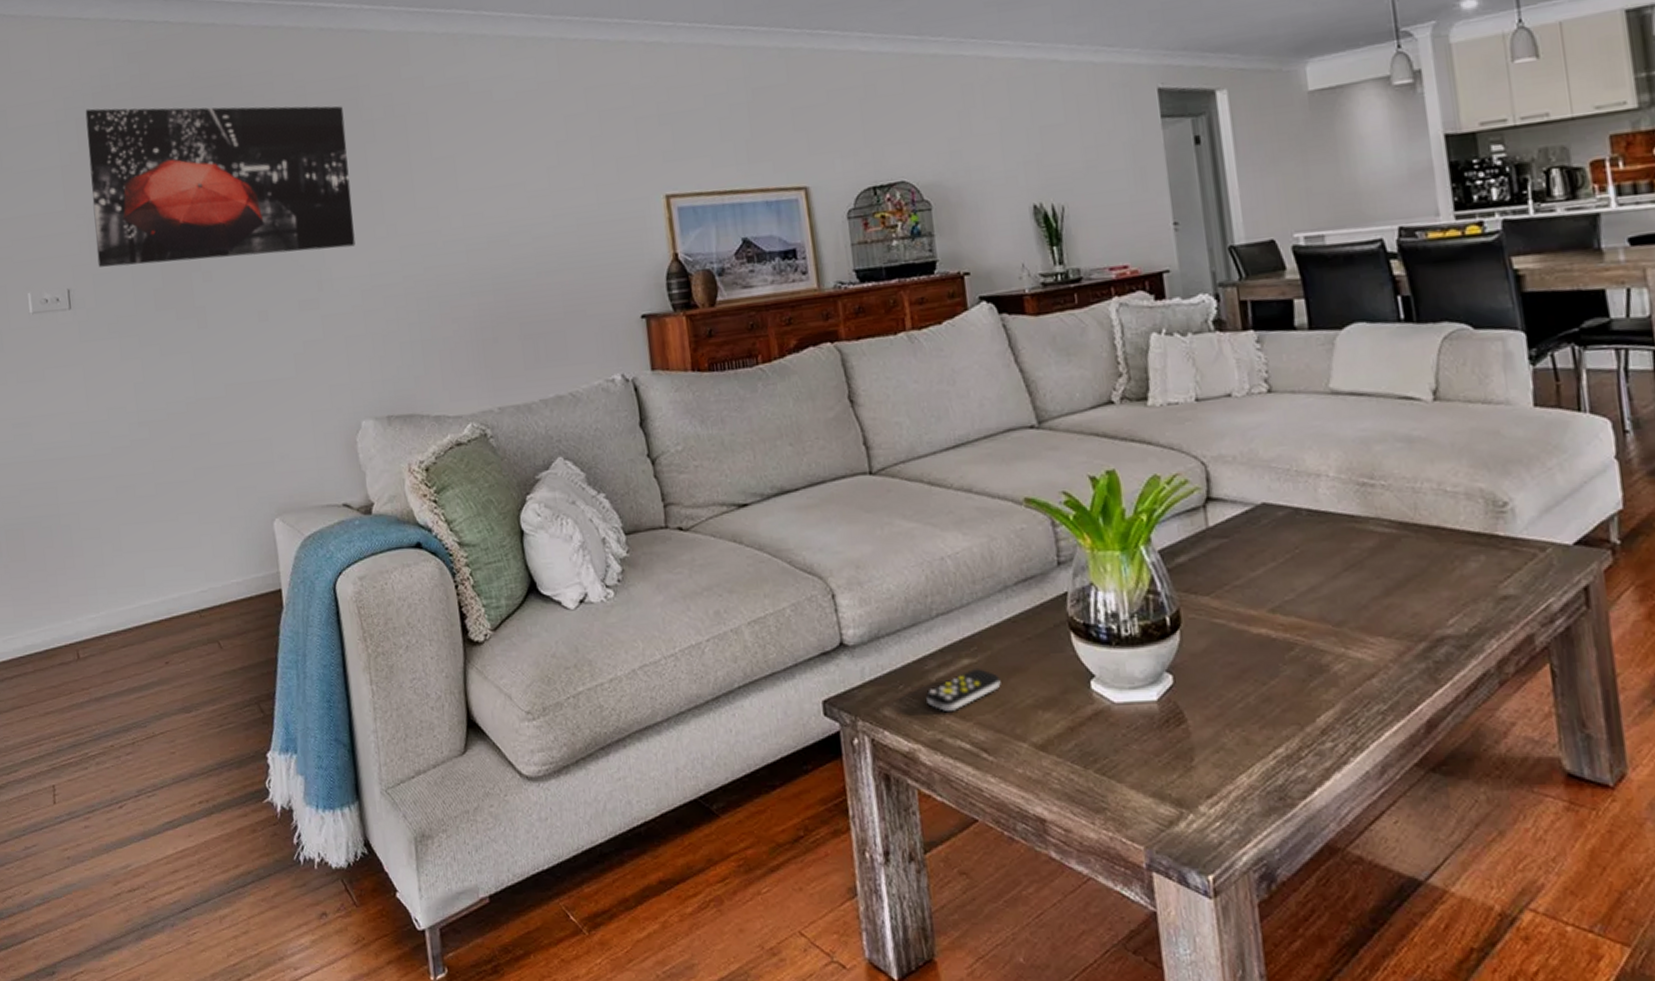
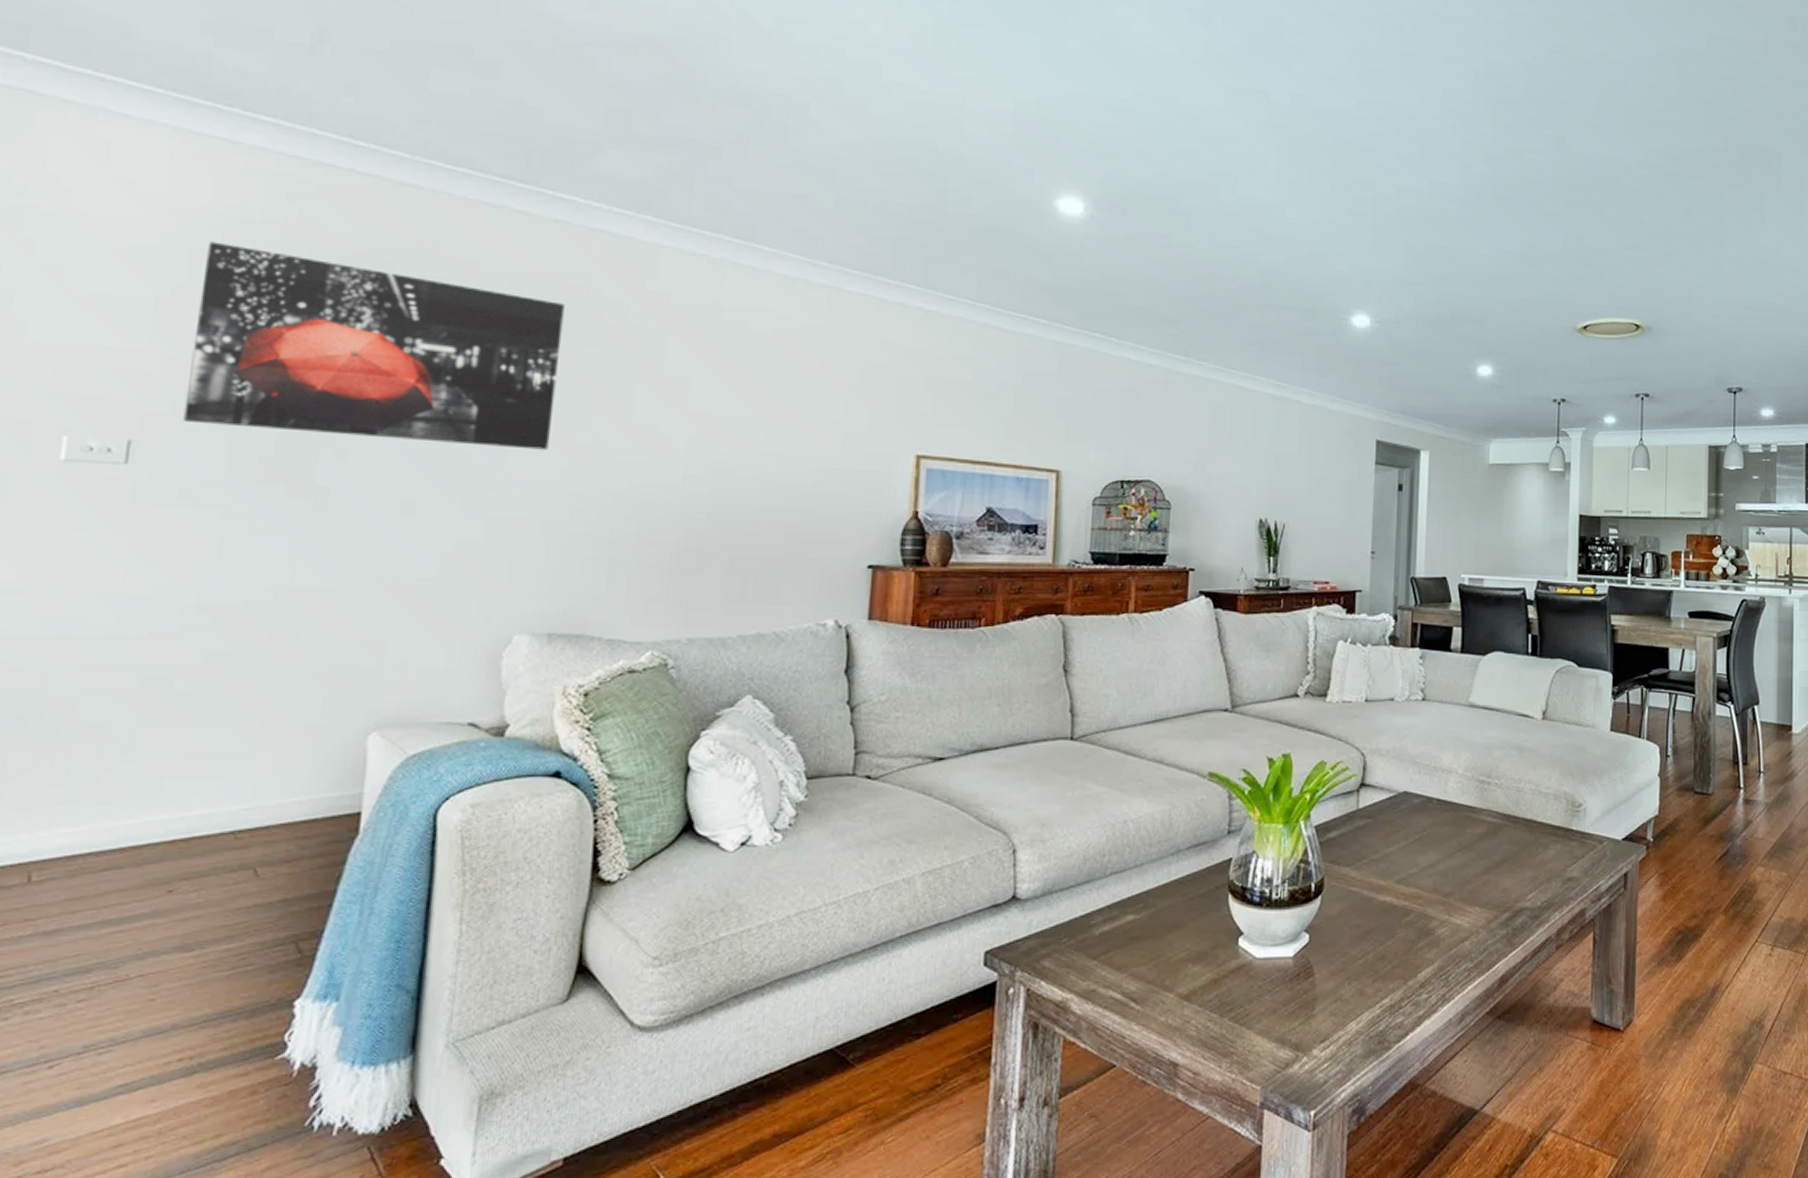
remote control: present [926,667,1001,713] -> none [1087,923,1159,964]

